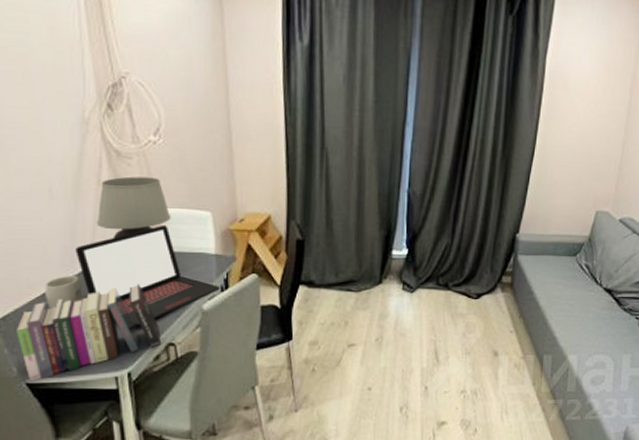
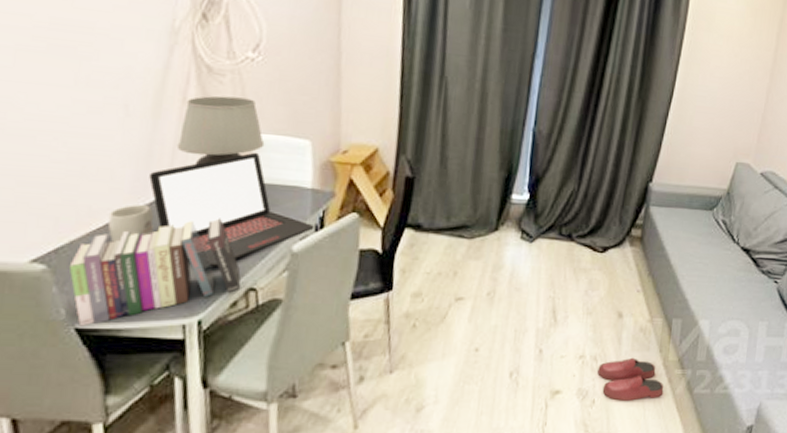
slippers: none [478,390,539,429] -> present [598,357,664,401]

